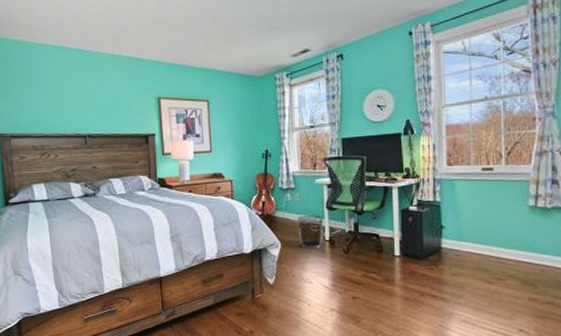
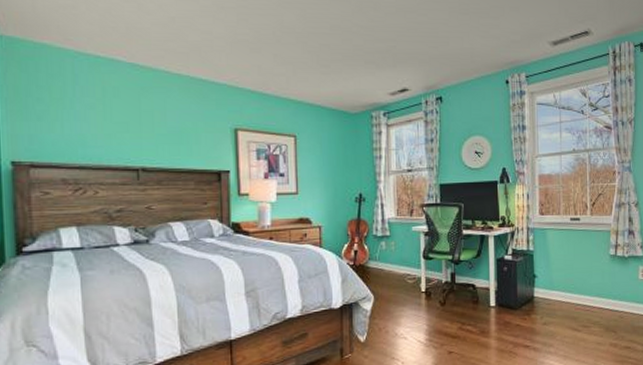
waste bin: present [297,214,324,248] -> none [392,264,420,301]

